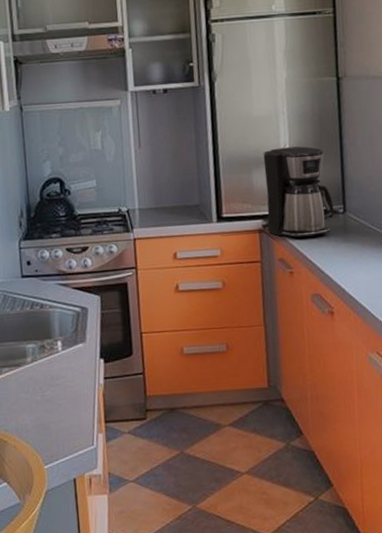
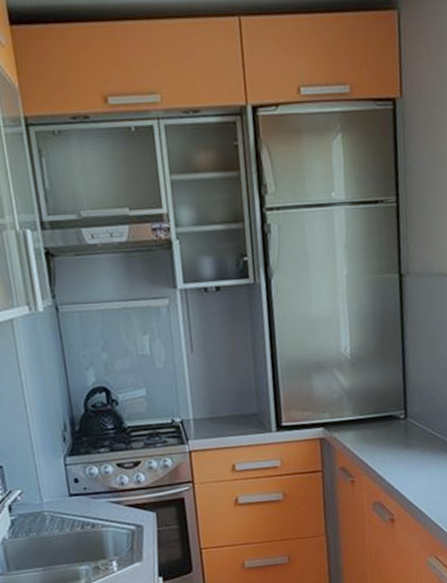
coffee maker: present [261,146,334,239] -> none [322,349,396,447]

